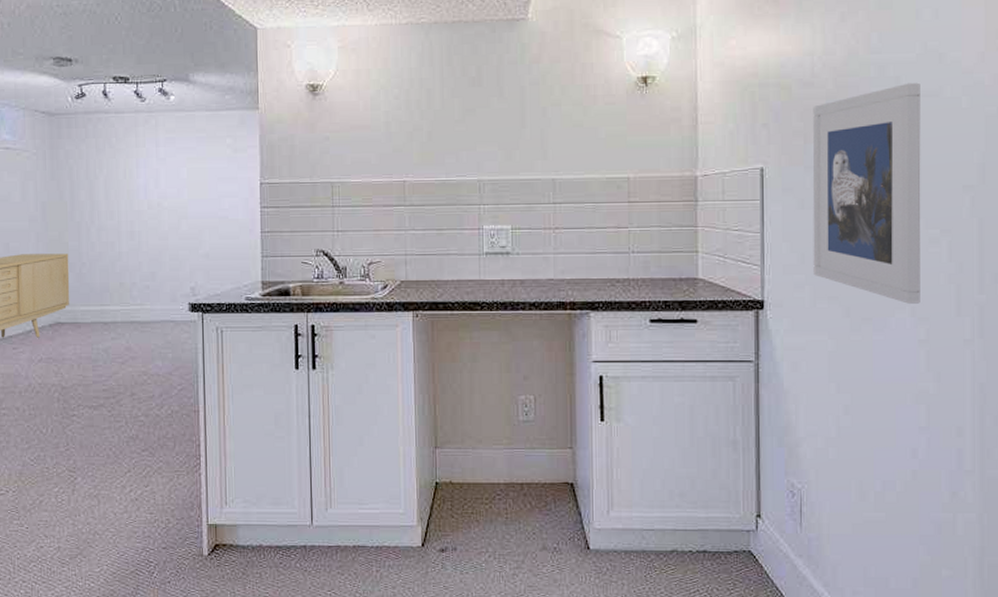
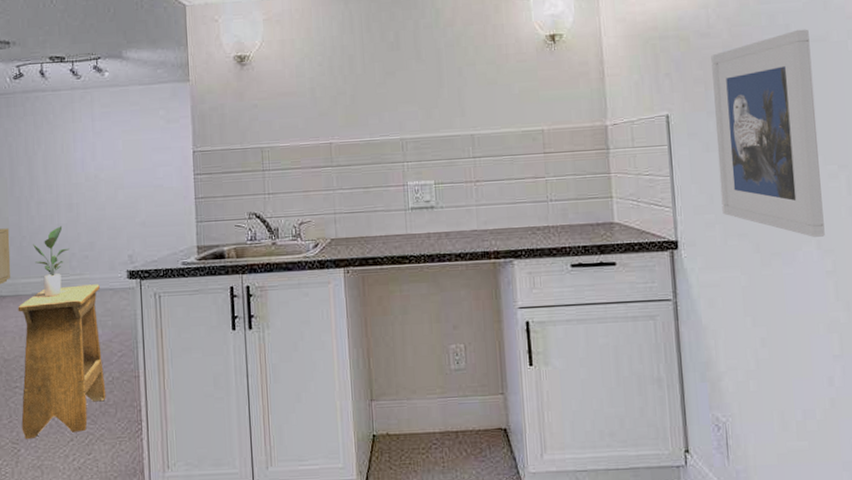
stool: none [76,315,165,468] -> present [18,284,106,440]
potted plant: none [93,254,131,326] -> present [33,226,70,297]

